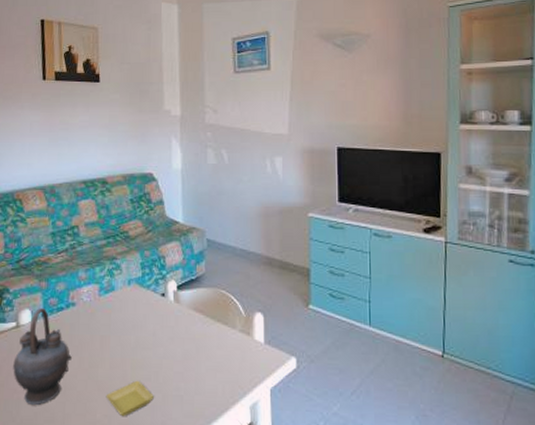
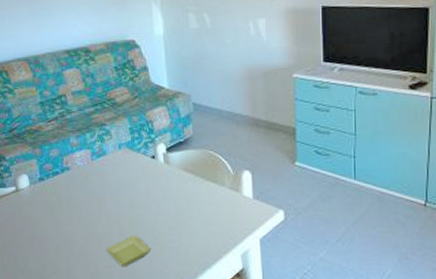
teapot: present [13,308,72,405] -> none [17,173,71,259]

